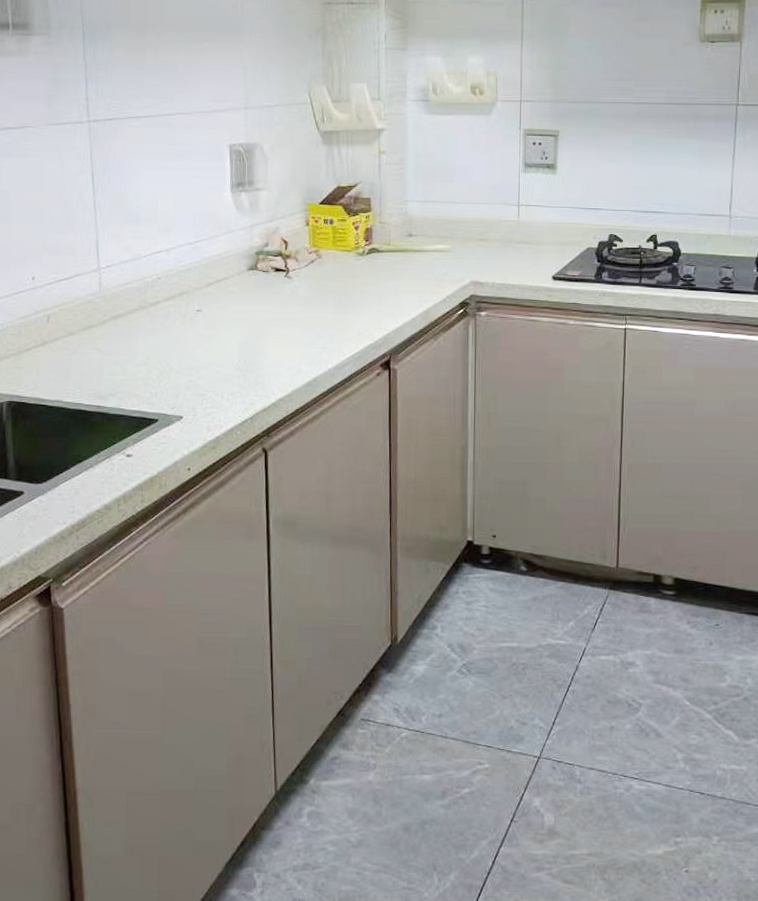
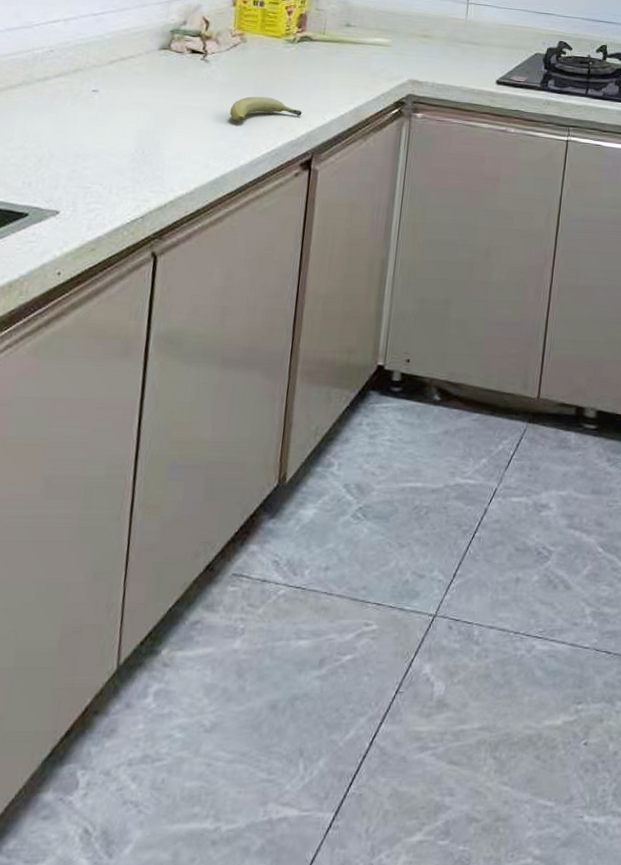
fruit: none [314,306,377,329] -> present [229,96,302,121]

